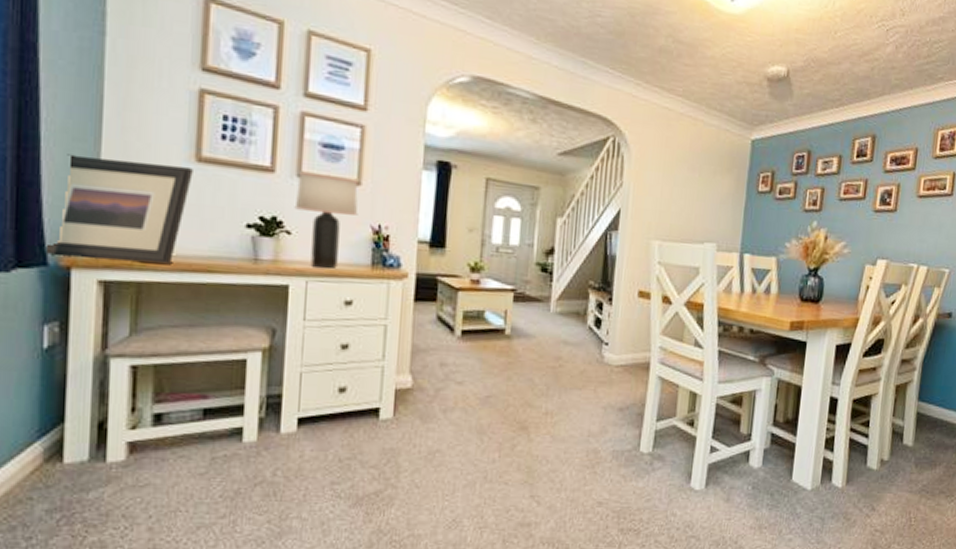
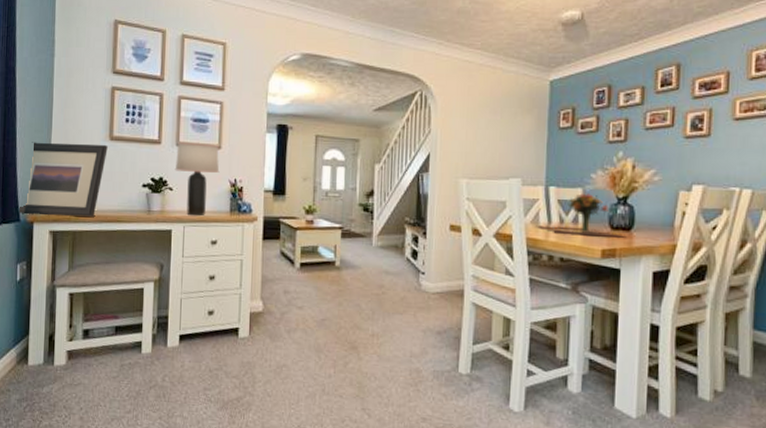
flower arrangement: none [728,262,816,312] -> present [536,193,628,239]

